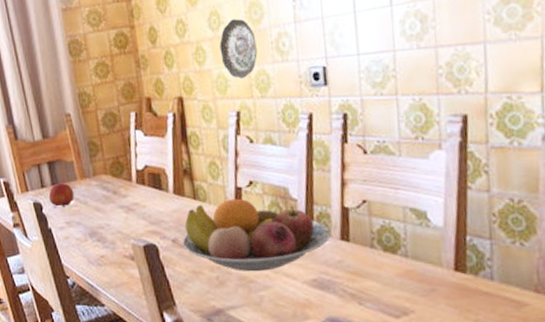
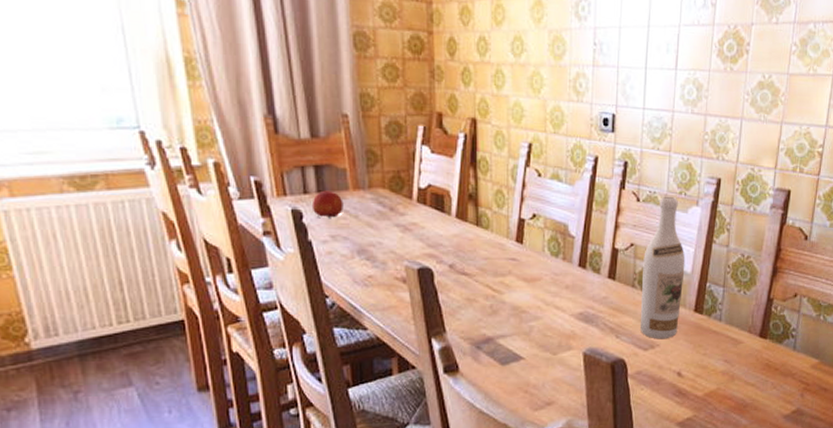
fruit bowl: present [182,198,331,272] -> none [459,229,600,303]
decorative plate: present [219,19,258,79] -> none [520,49,556,111]
wine bottle: none [380,143,436,305] -> present [641,196,685,339]

